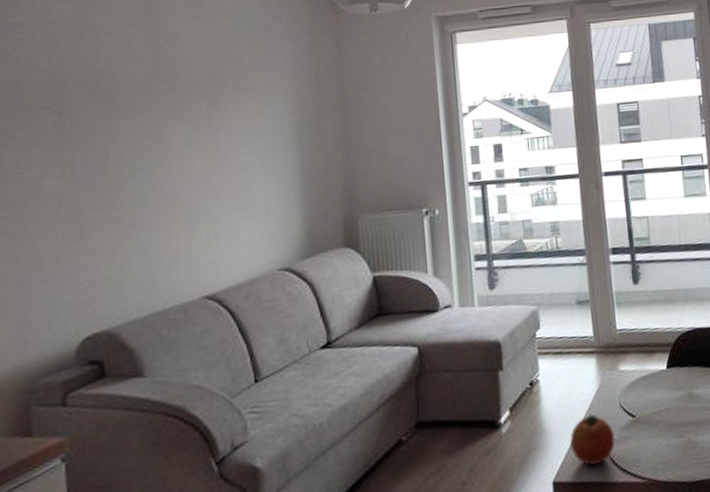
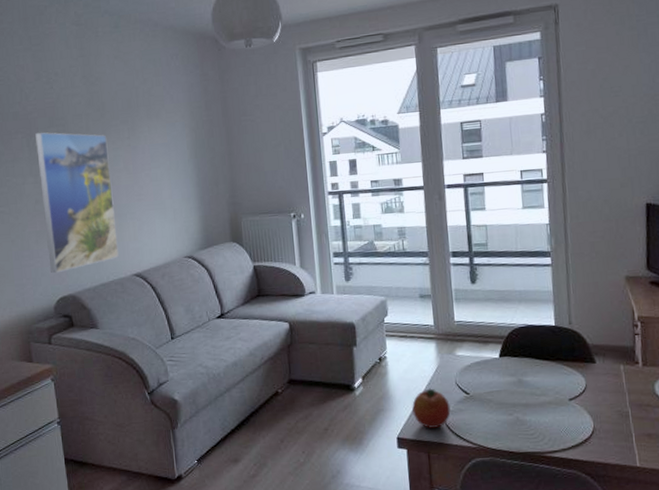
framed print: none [66,108,184,303] -> present [35,132,119,274]

